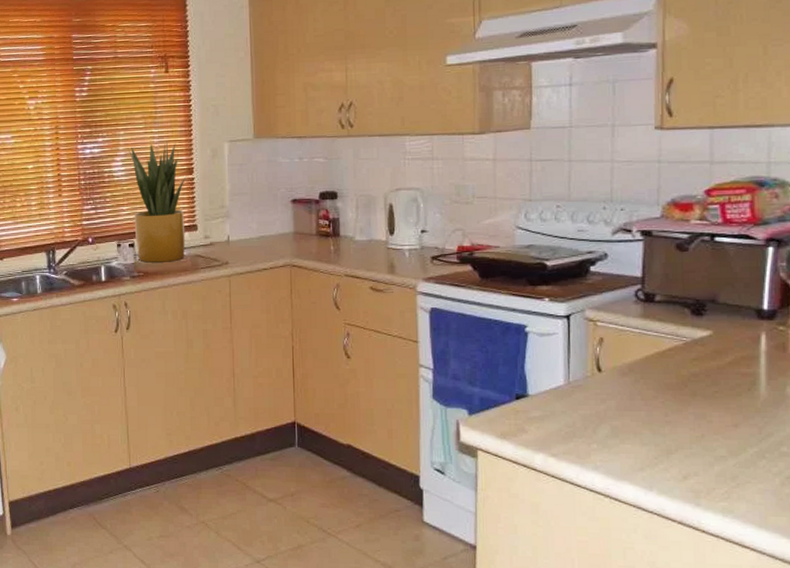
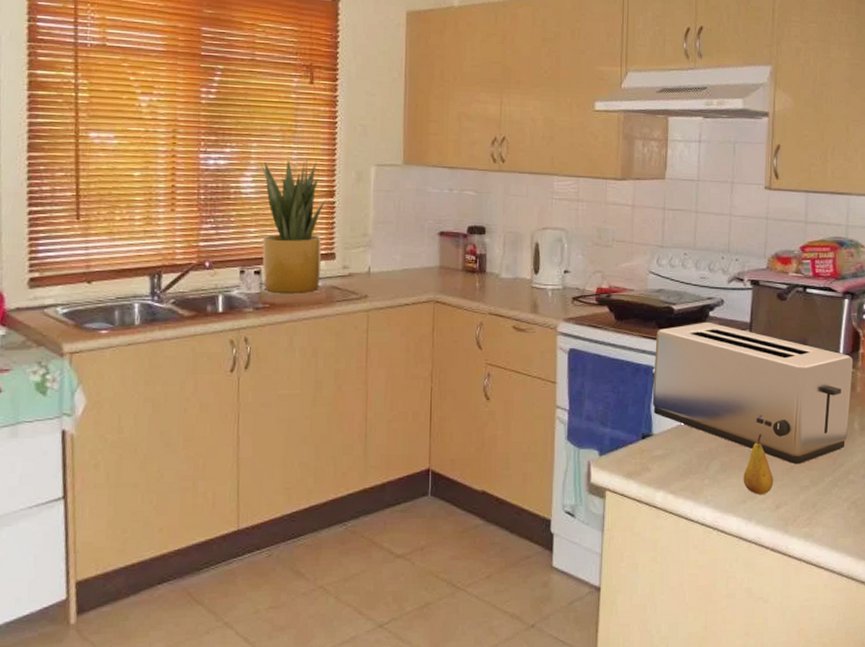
toaster: none [526,277,782,431] -> present [652,322,853,464]
fruit: none [640,397,680,463] -> present [743,433,774,494]

